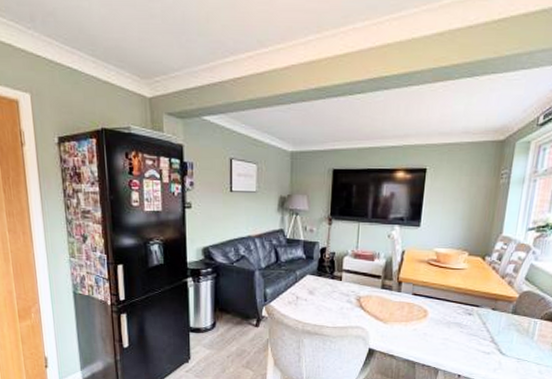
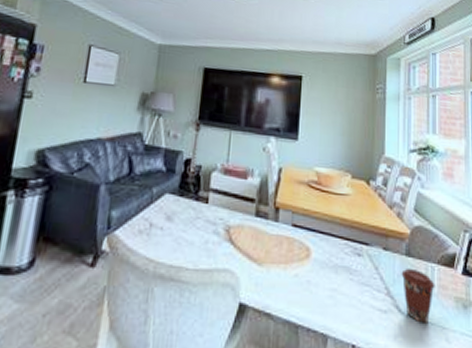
coffee cup: none [506,322,536,361] -> present [401,268,435,323]

